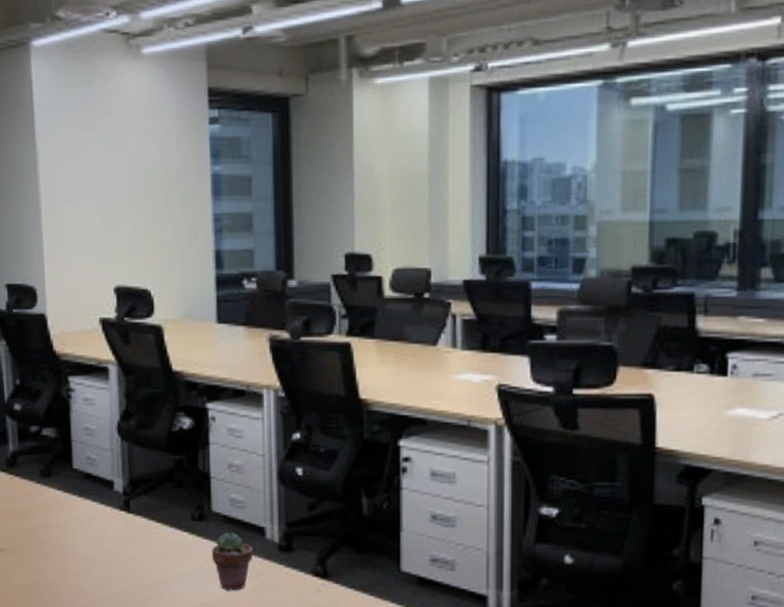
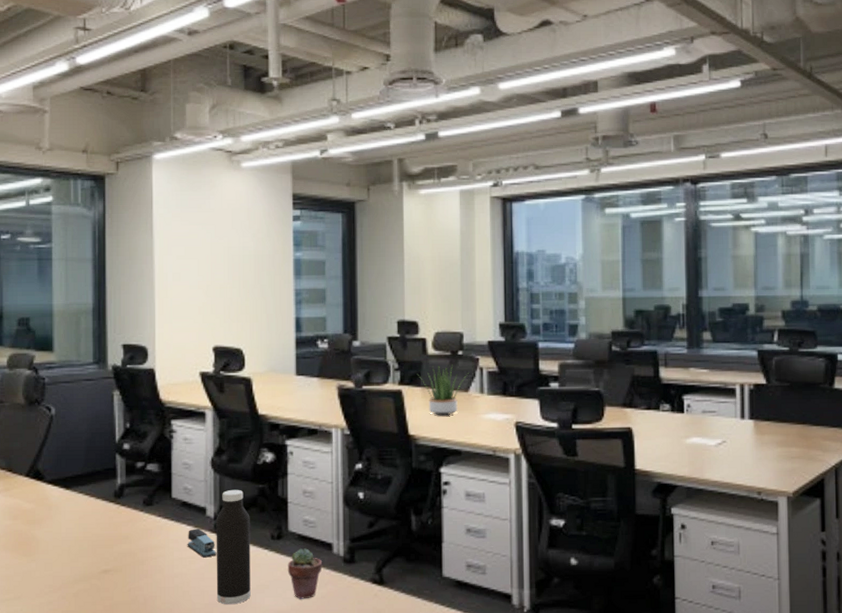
stapler: none [93,505,128,539] -> present [187,529,217,558]
water bottle: none [125,460,169,594] -> present [216,489,251,605]
potted plant: none [370,310,437,376] -> present [417,365,469,416]

